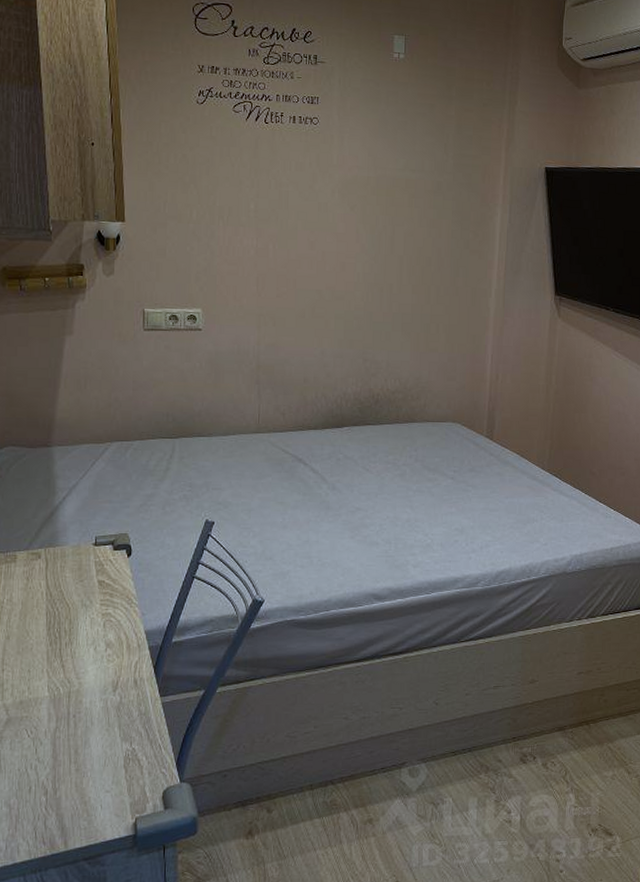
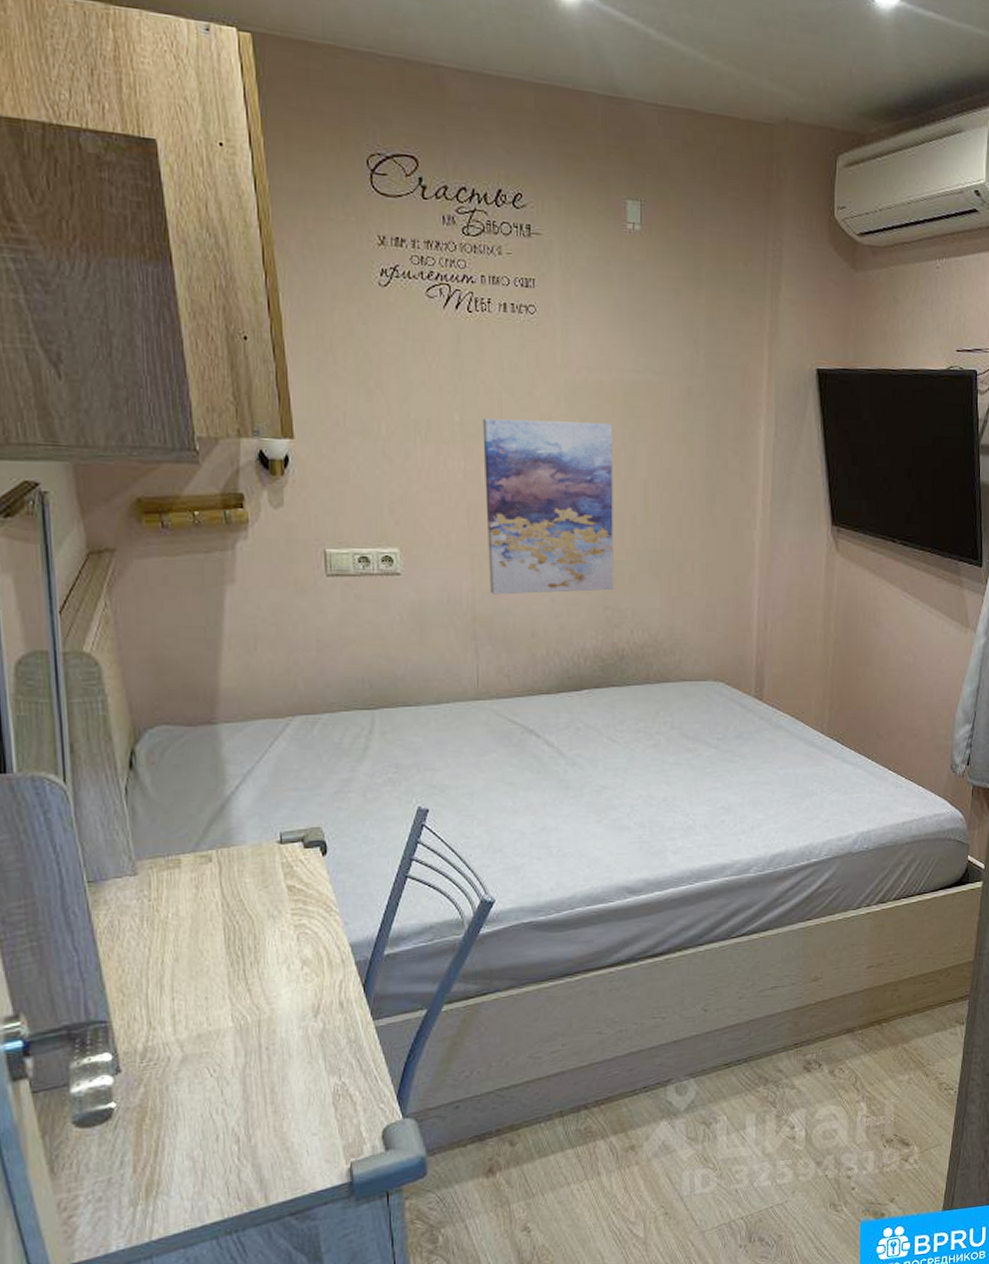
wall art: none [272,207,376,348] -> present [482,418,614,595]

